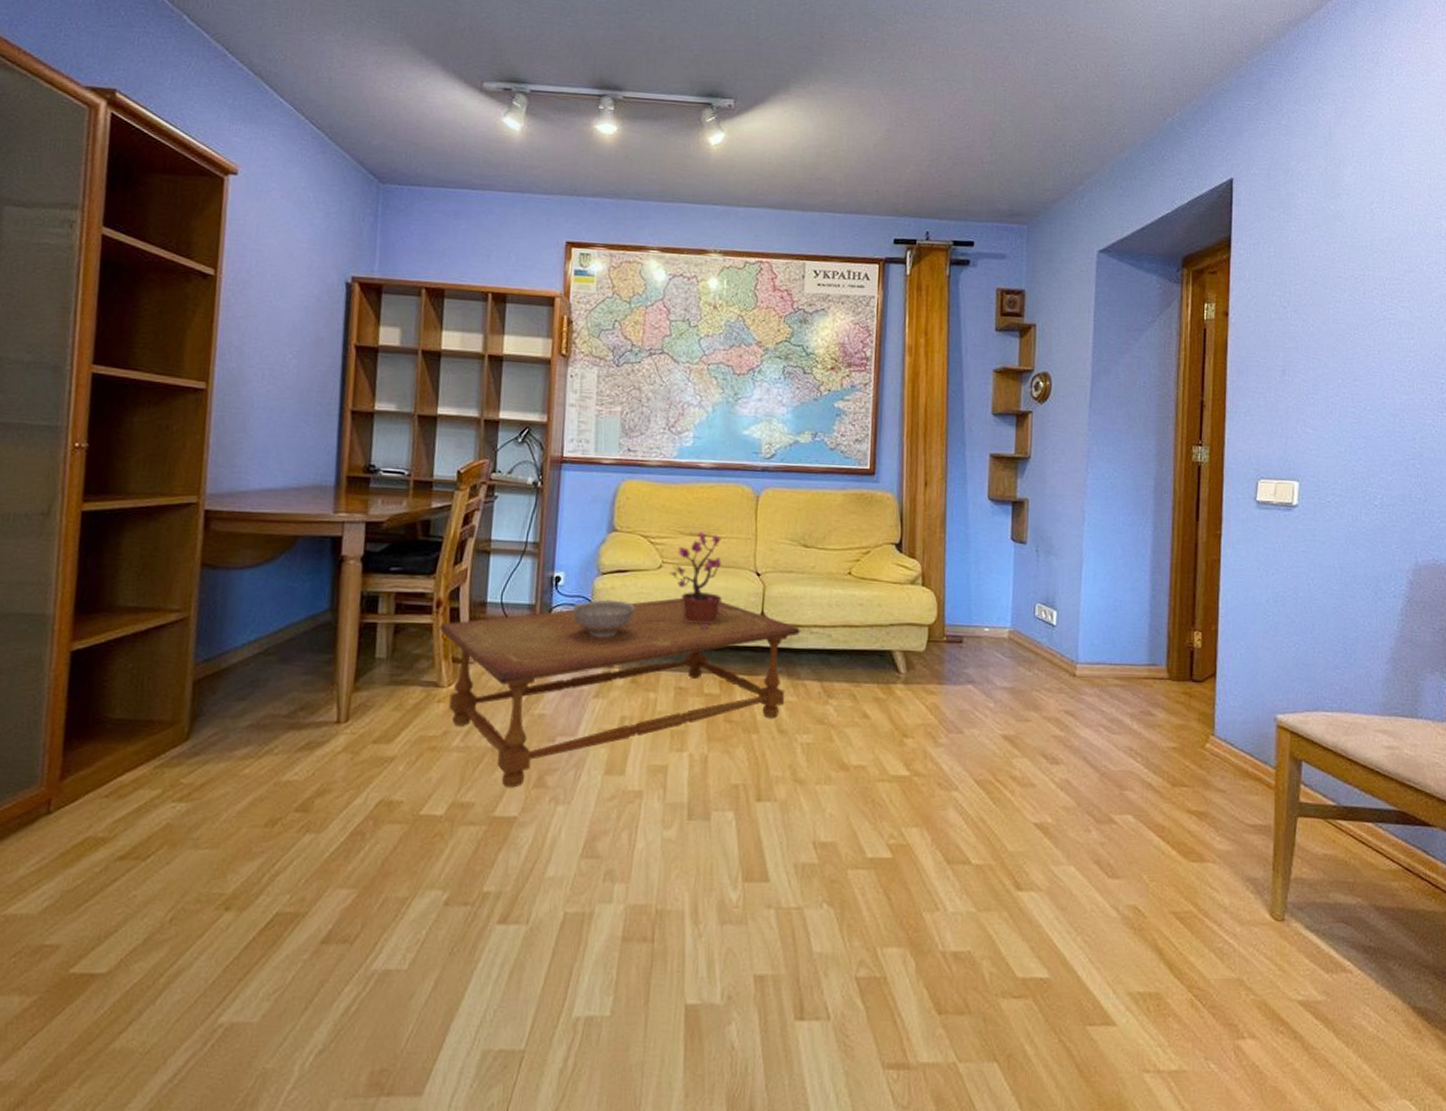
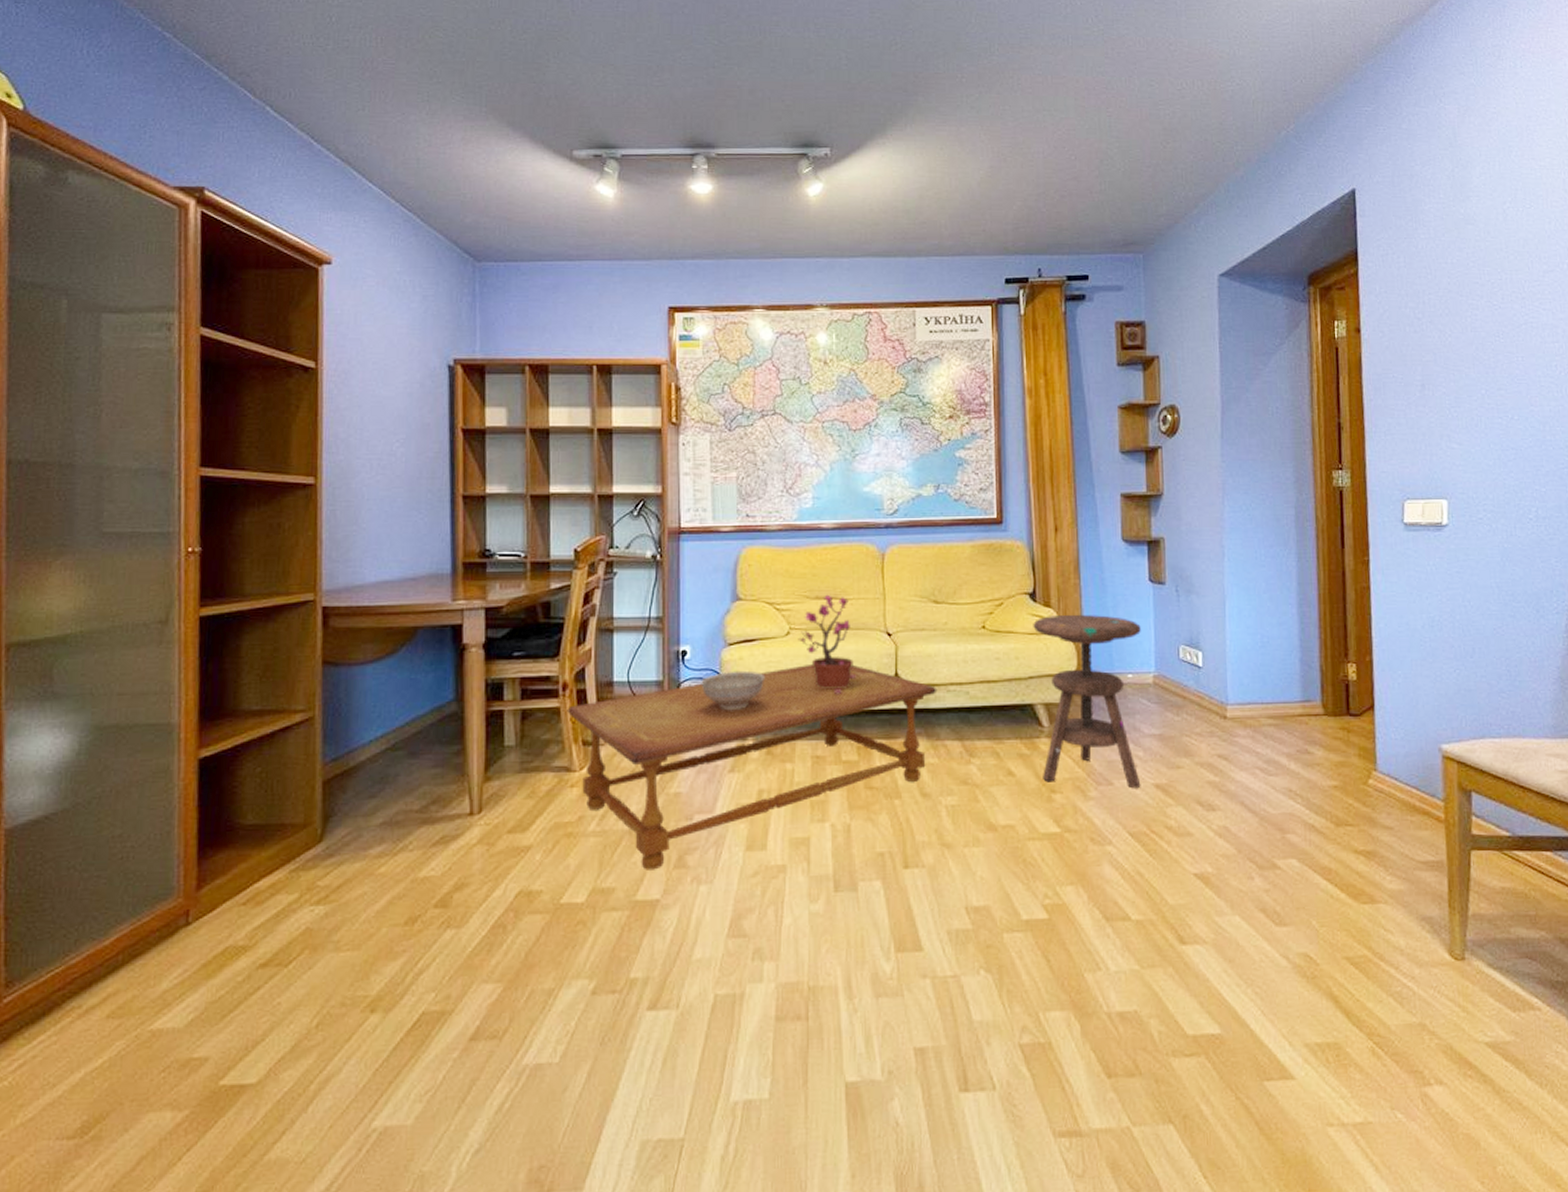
side table: none [896,566,1000,739] -> present [1033,614,1141,789]

